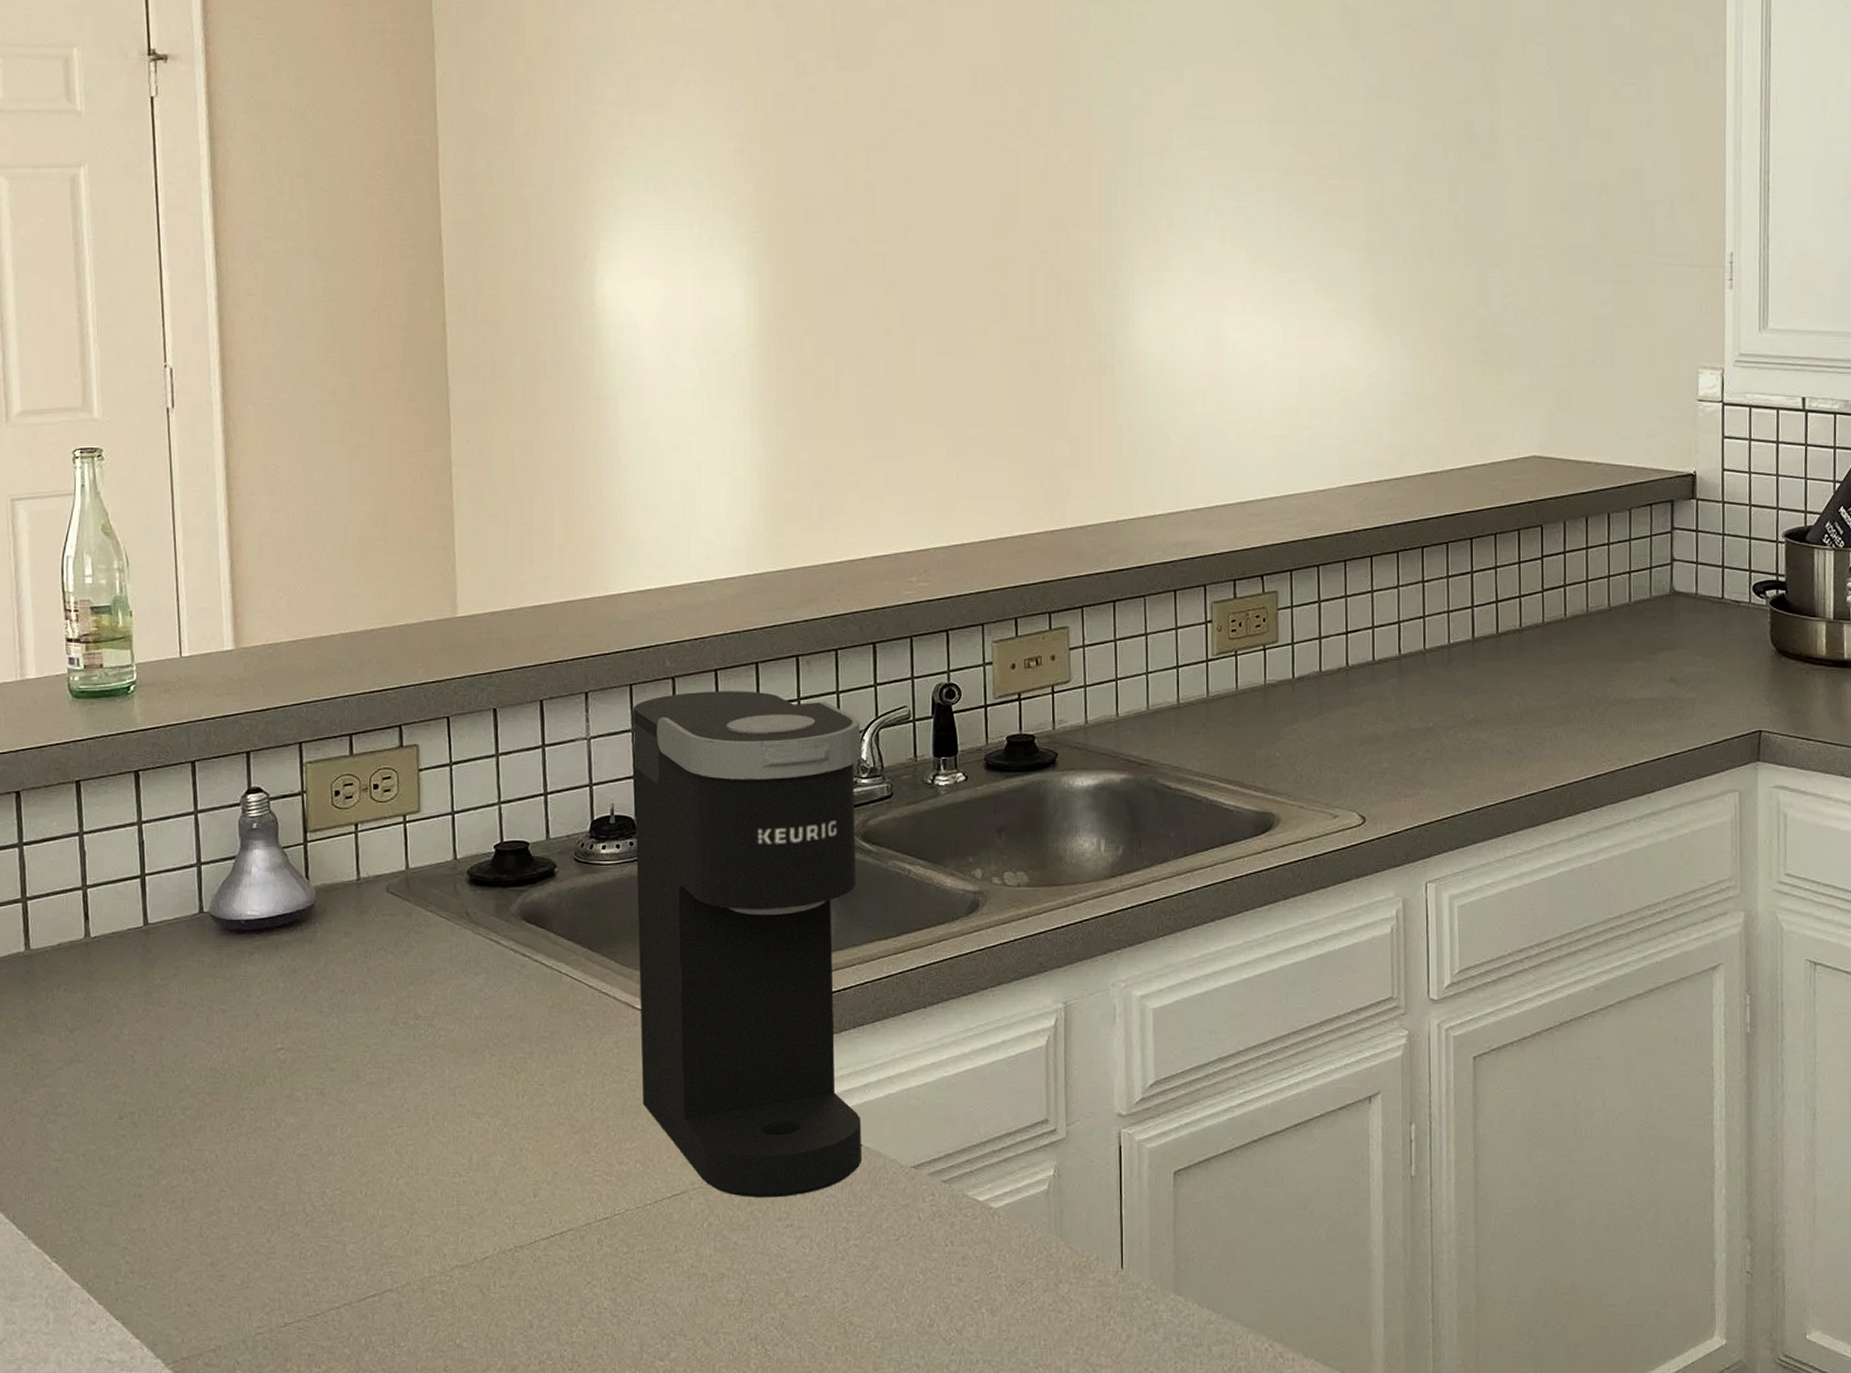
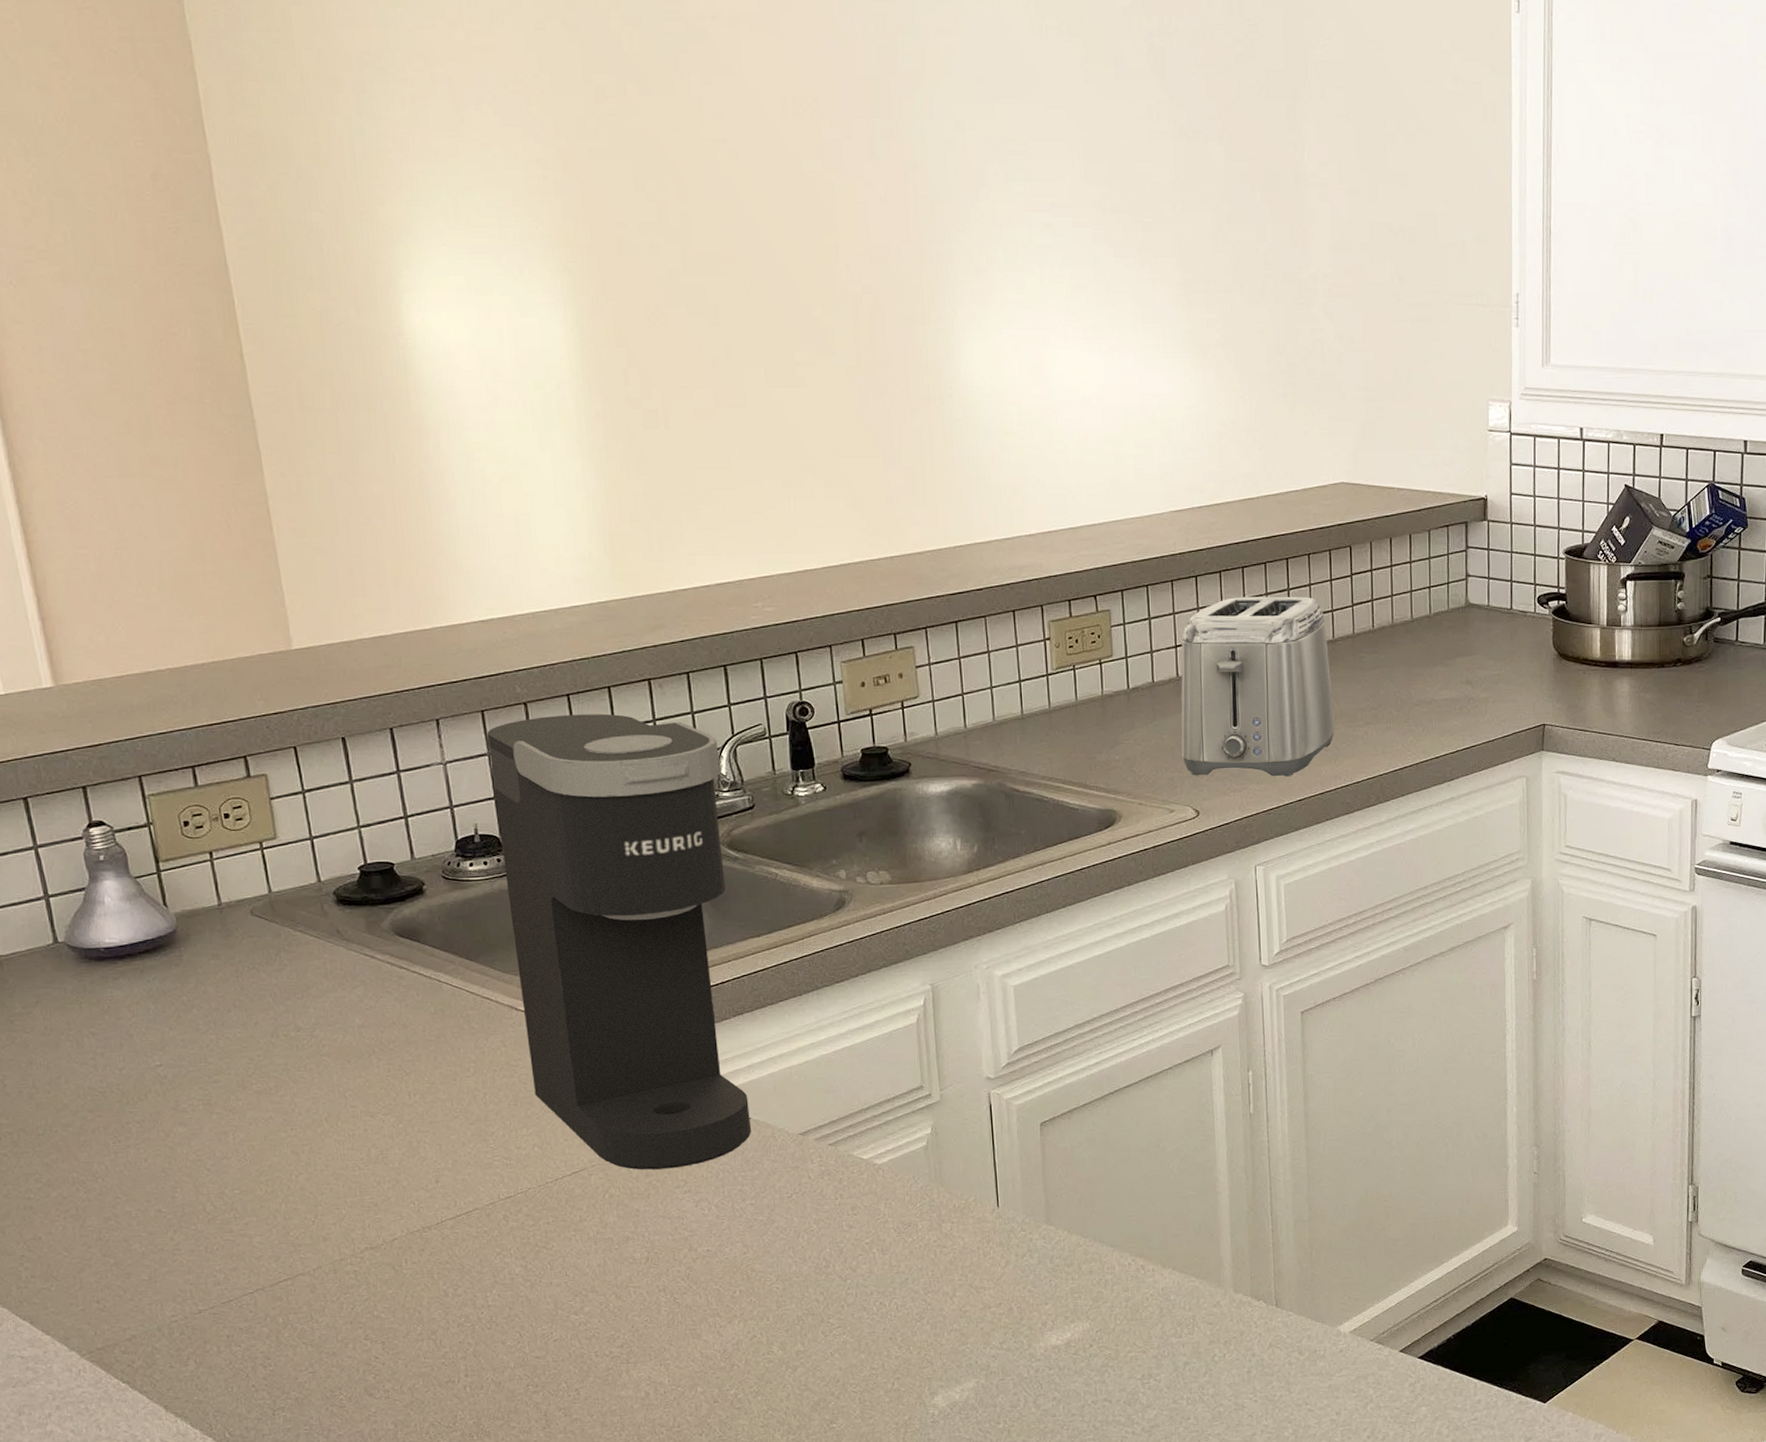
toaster: none [1348,579,1520,782] -> present [1180,596,1335,777]

